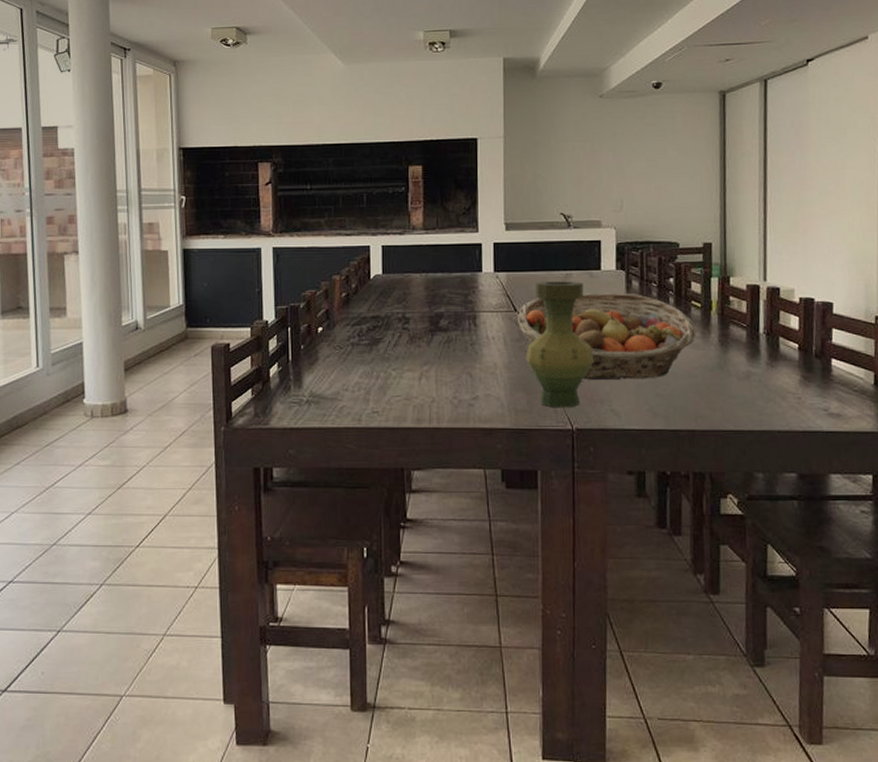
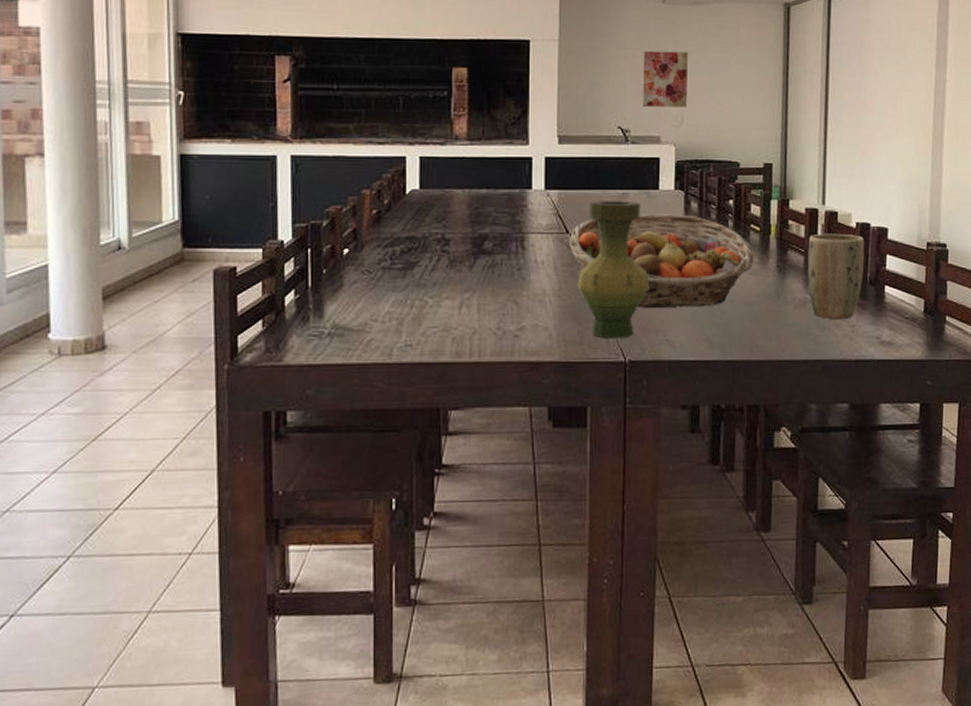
wall art: none [583,142,627,194] -> present [642,50,689,107]
plant pot: none [750,308,810,392] -> present [807,233,865,320]

